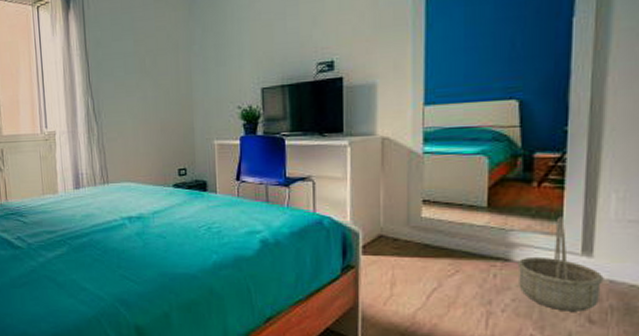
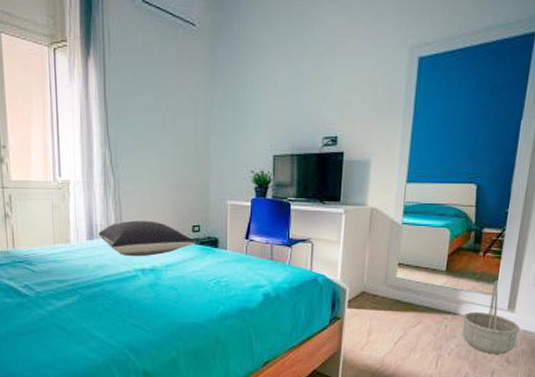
pillow: none [84,166,183,205] -> present [98,220,196,257]

